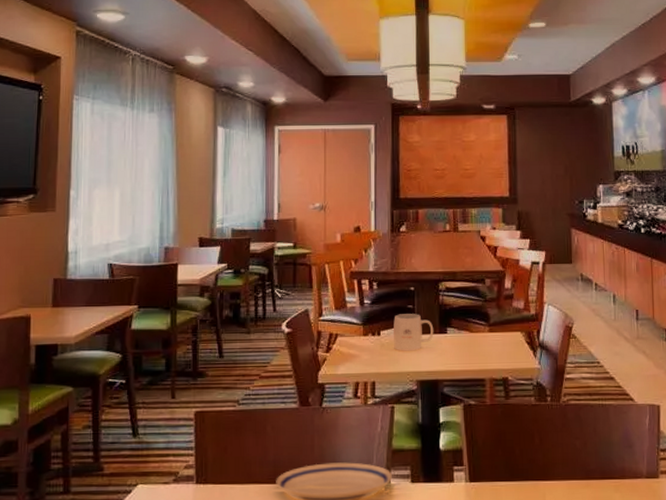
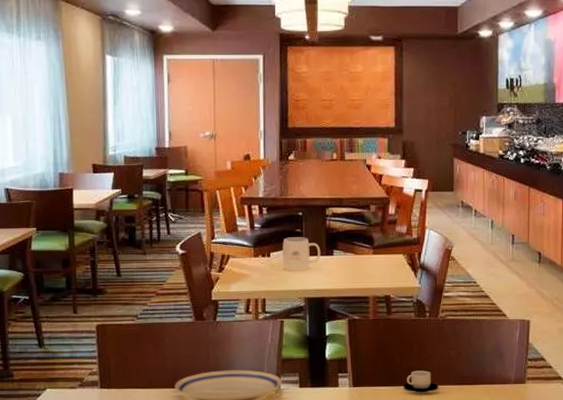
cup: none [525,463,563,489] -> present [404,370,439,393]

